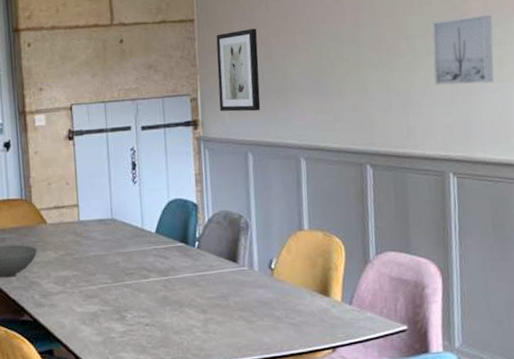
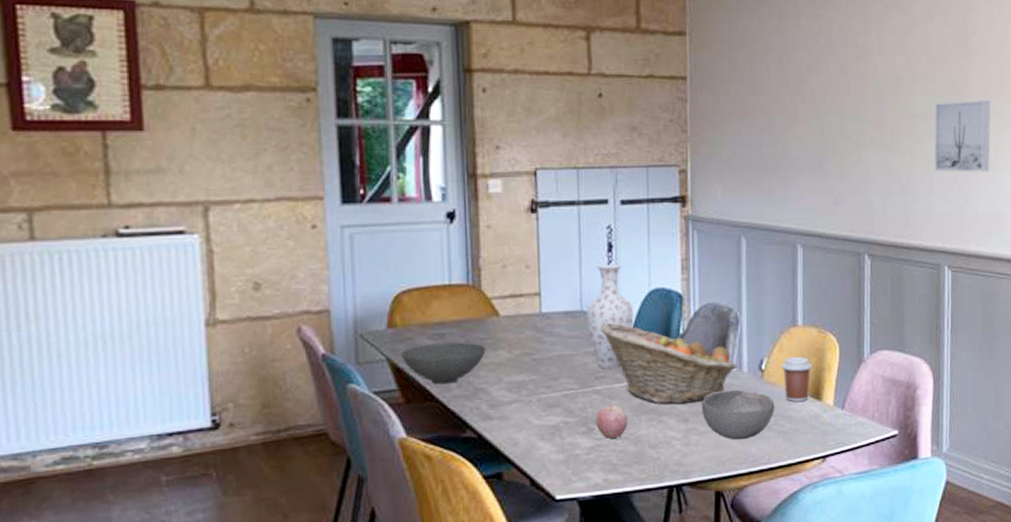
vase: none [116,180,156,267] -> present [586,264,634,369]
apple: none [127,297,155,325] -> present [596,405,628,438]
fruit basket: none [128,229,248,297] -> present [600,323,737,404]
wall art: present [216,29,261,112] -> none [711,94,757,189]
bowl: none [218,286,285,330] -> present [702,390,775,440]
coffee cup: none [290,257,320,297] -> present [781,356,813,402]

